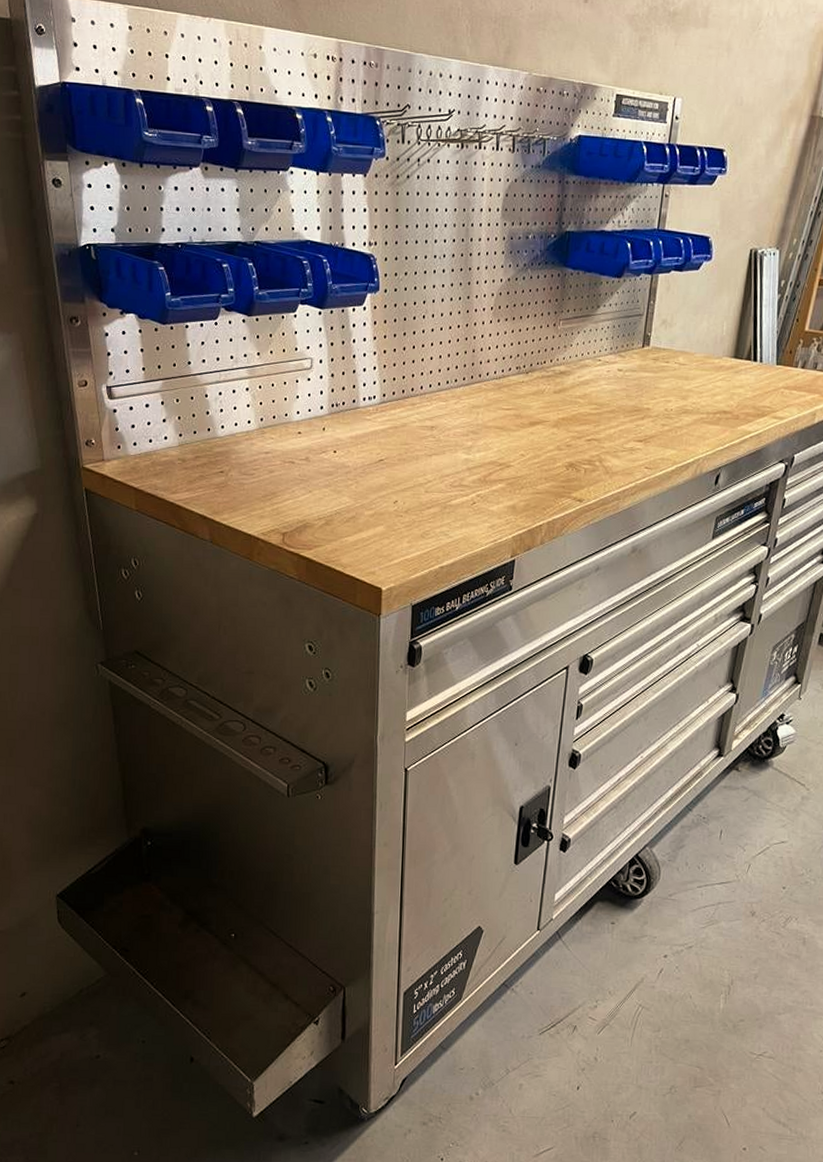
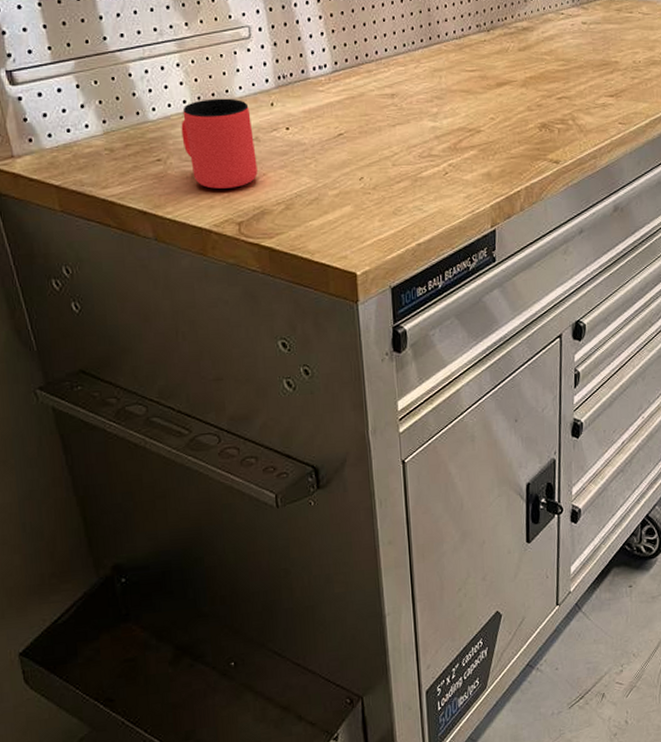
cup: none [243,420,305,502] -> present [181,98,258,189]

